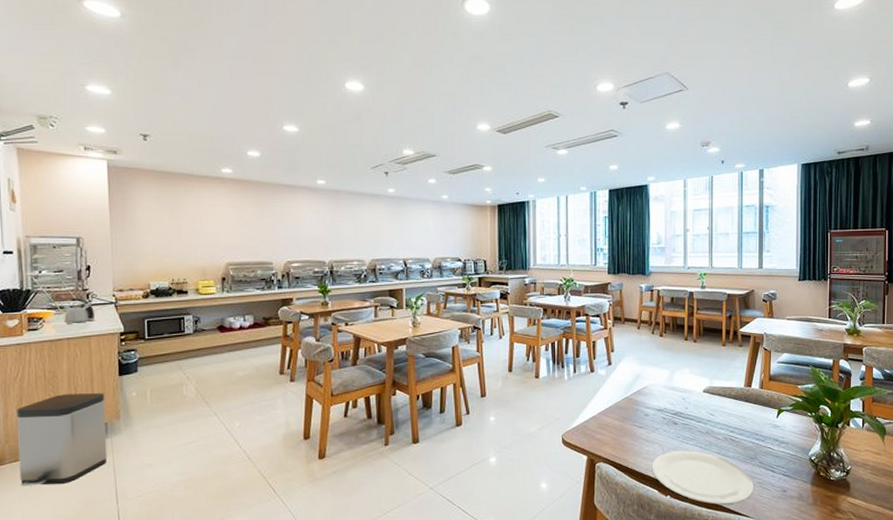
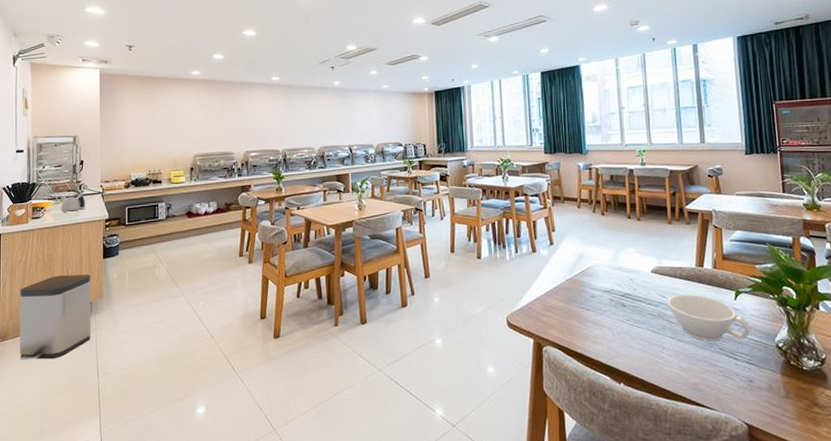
plate: present [652,449,754,505] -> none [602,333,717,394]
cup: none [715,412,788,456] -> present [666,294,751,341]

